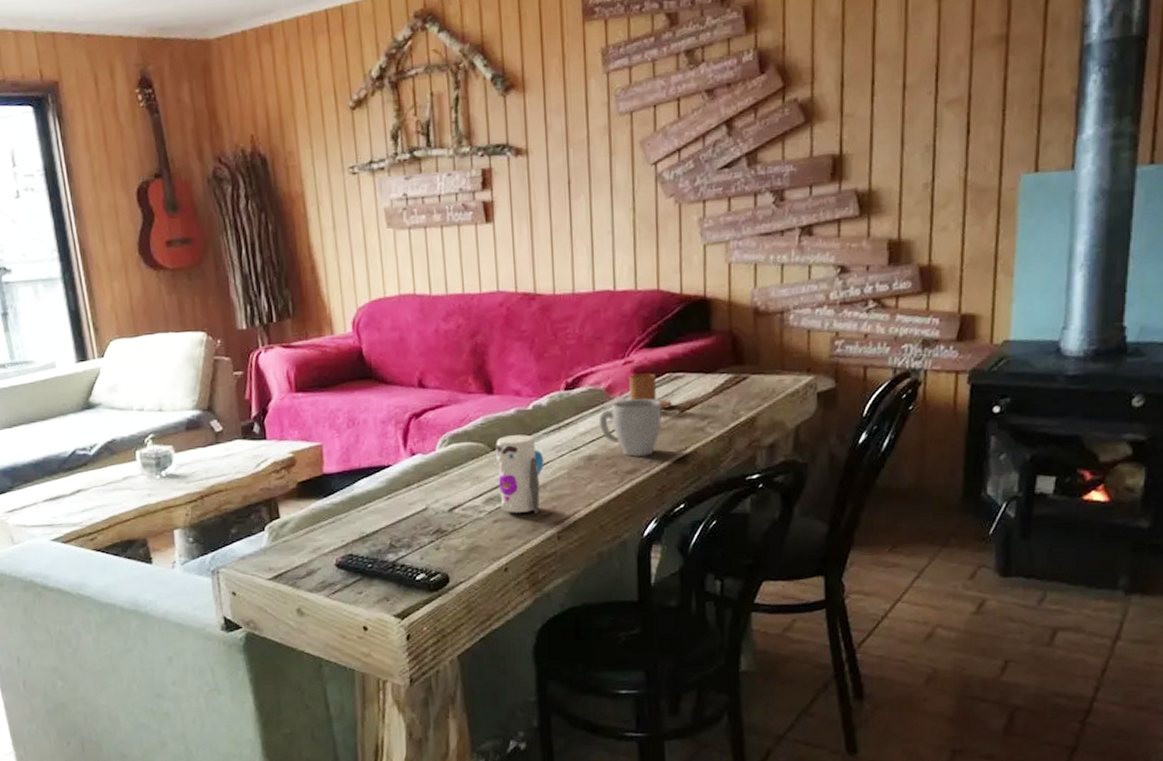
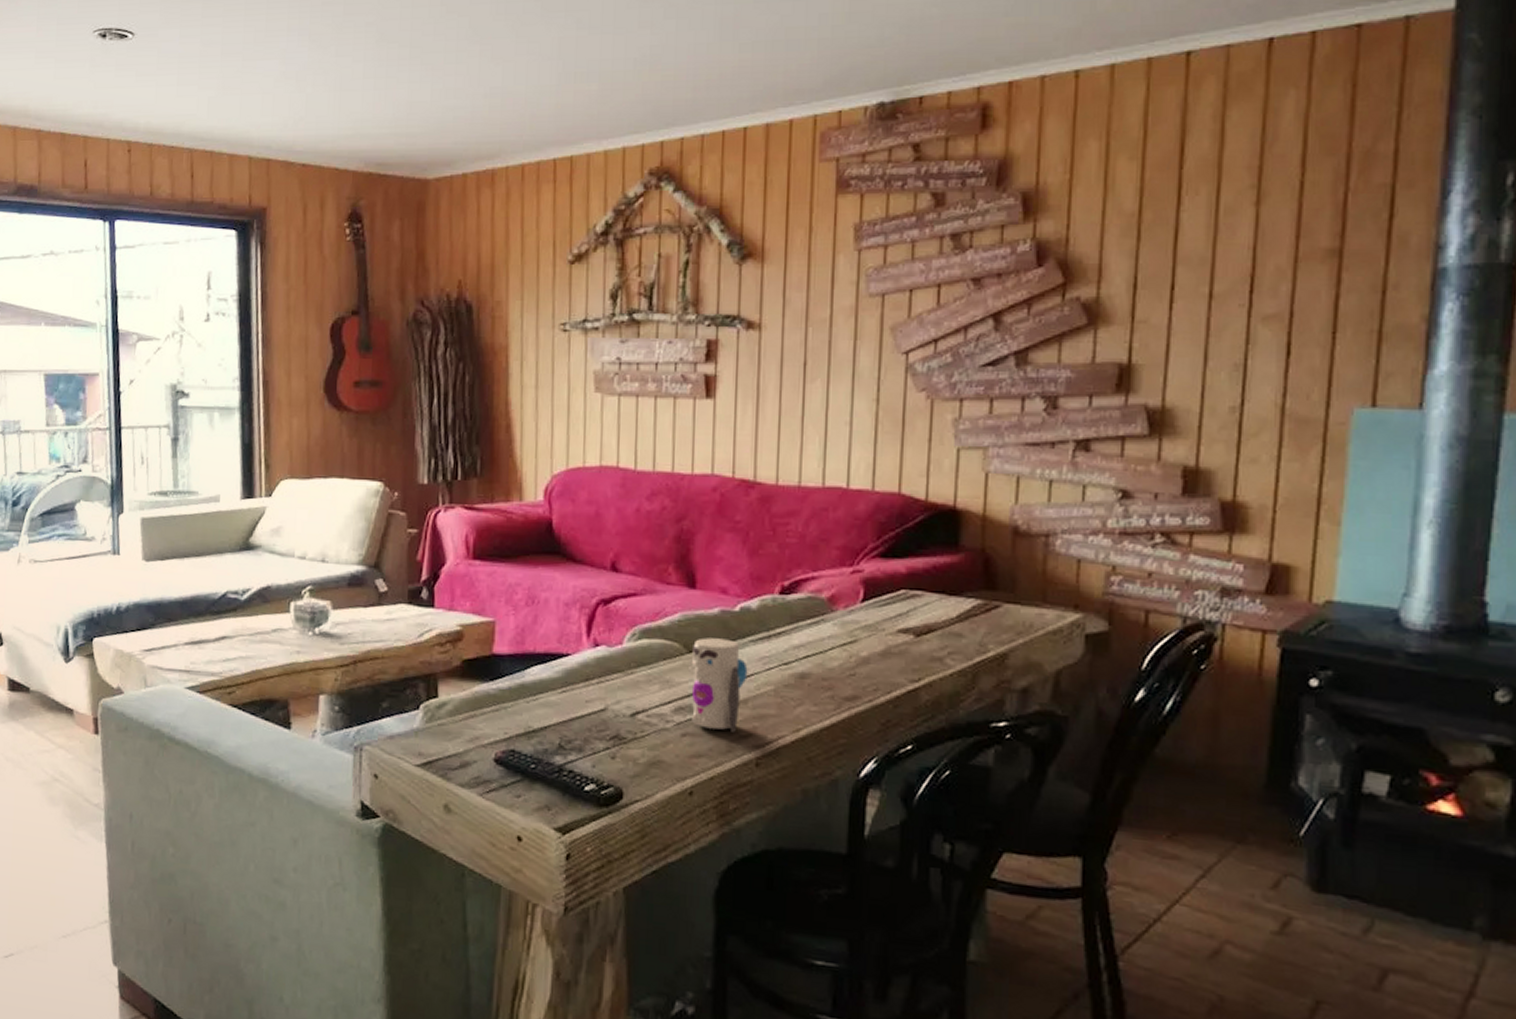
mug: present [598,398,662,457] -> none [816,614,894,684]
candle: present [629,373,672,409] -> none [856,586,906,630]

